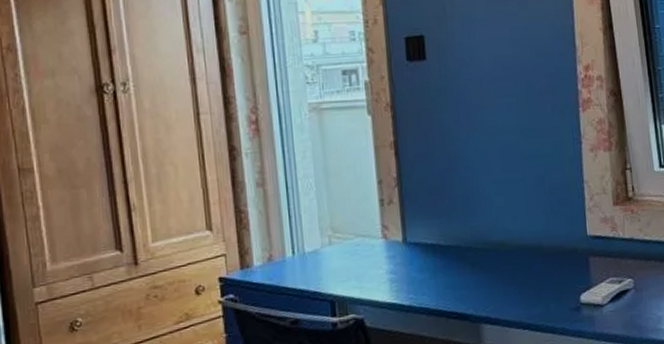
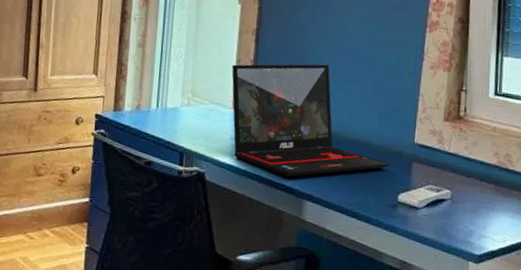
laptop: none [374,167,566,302] -> present [232,64,390,177]

